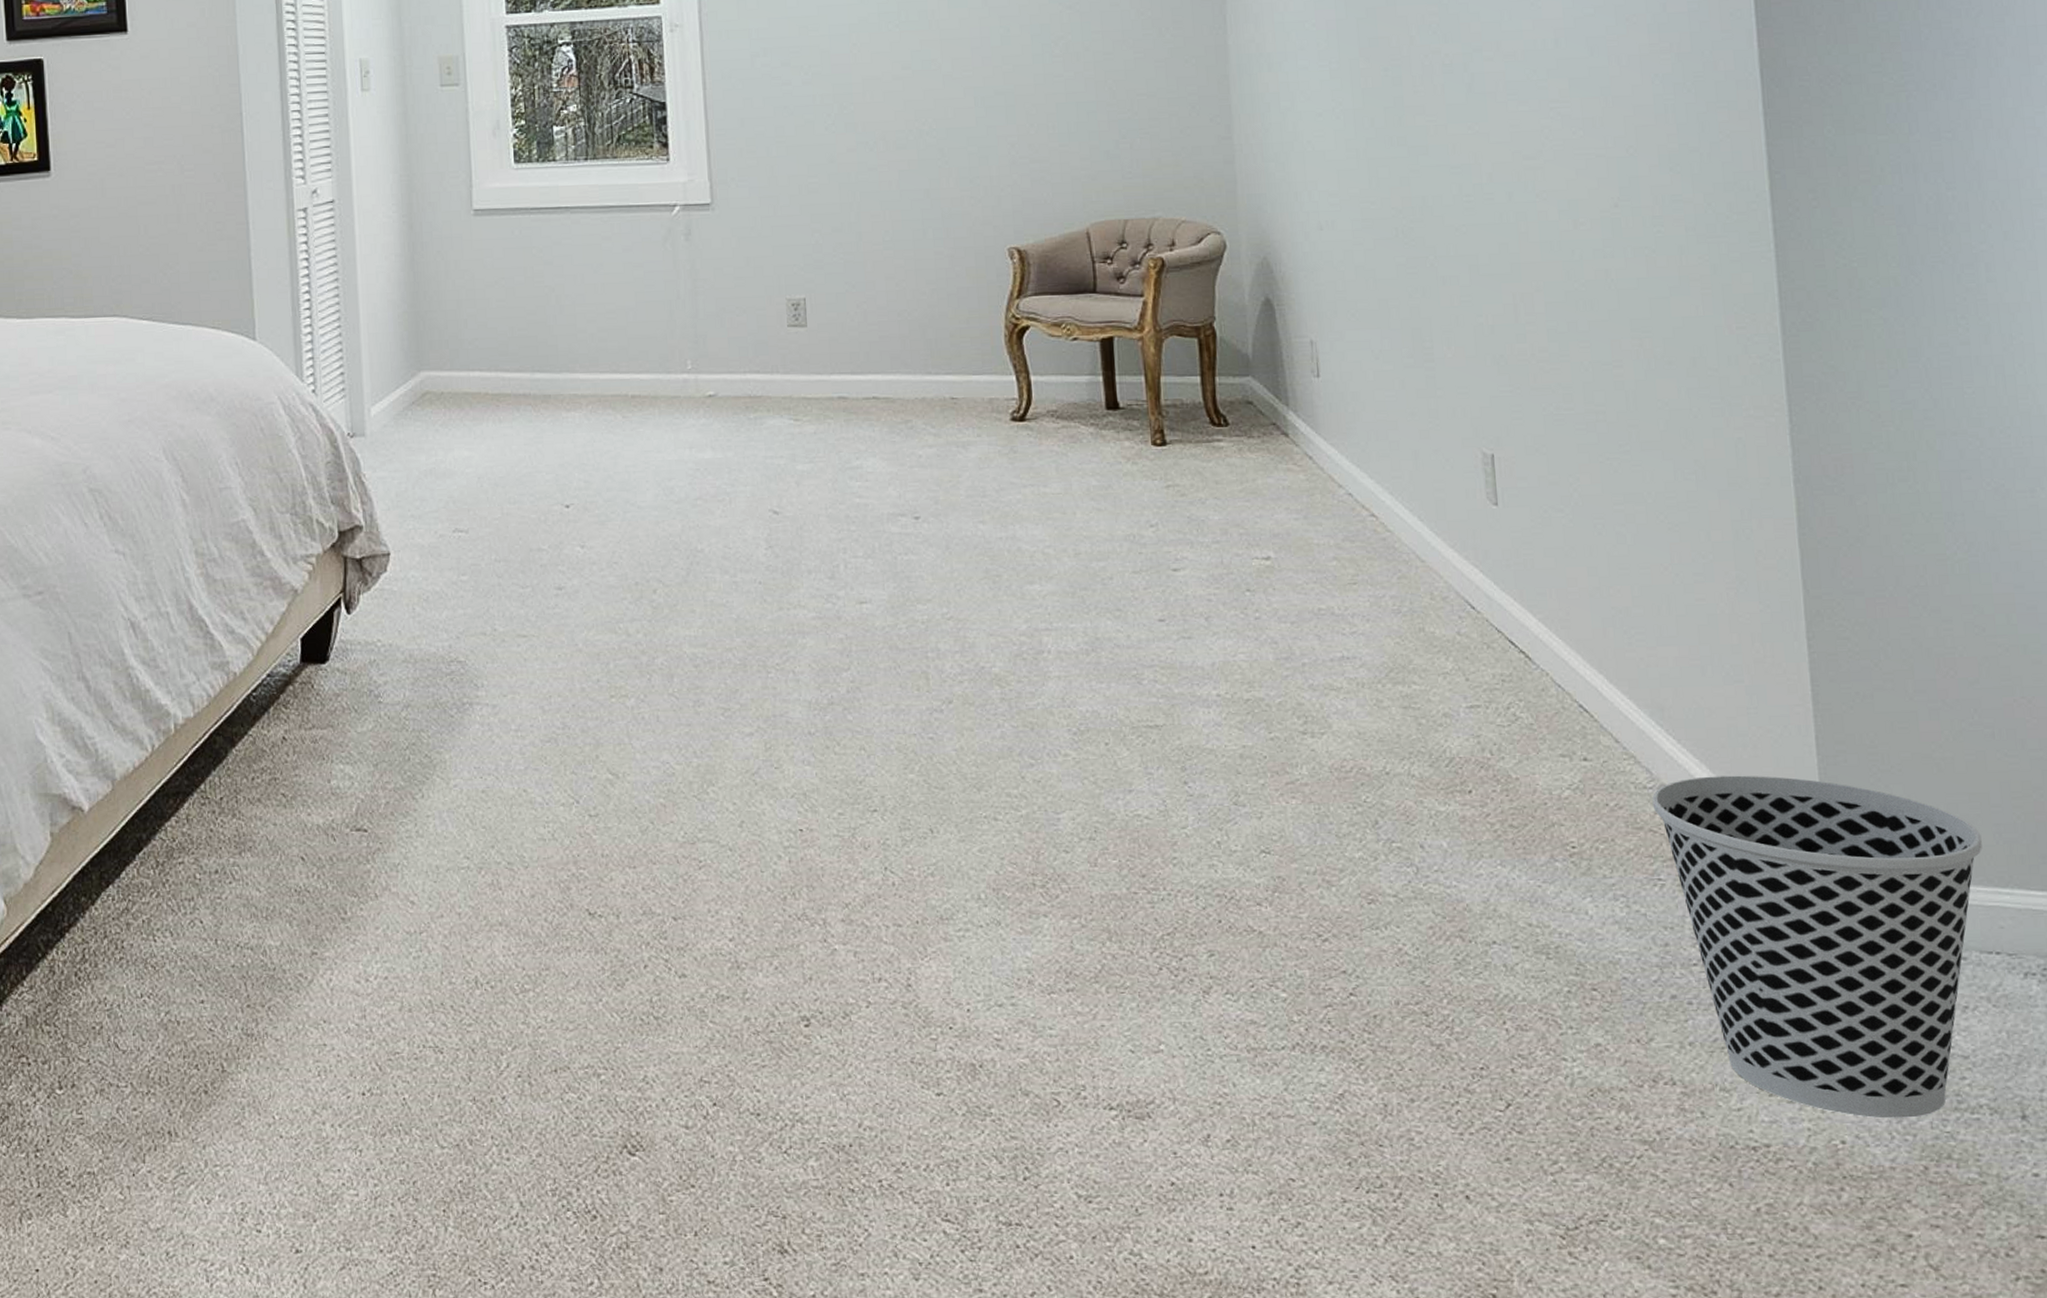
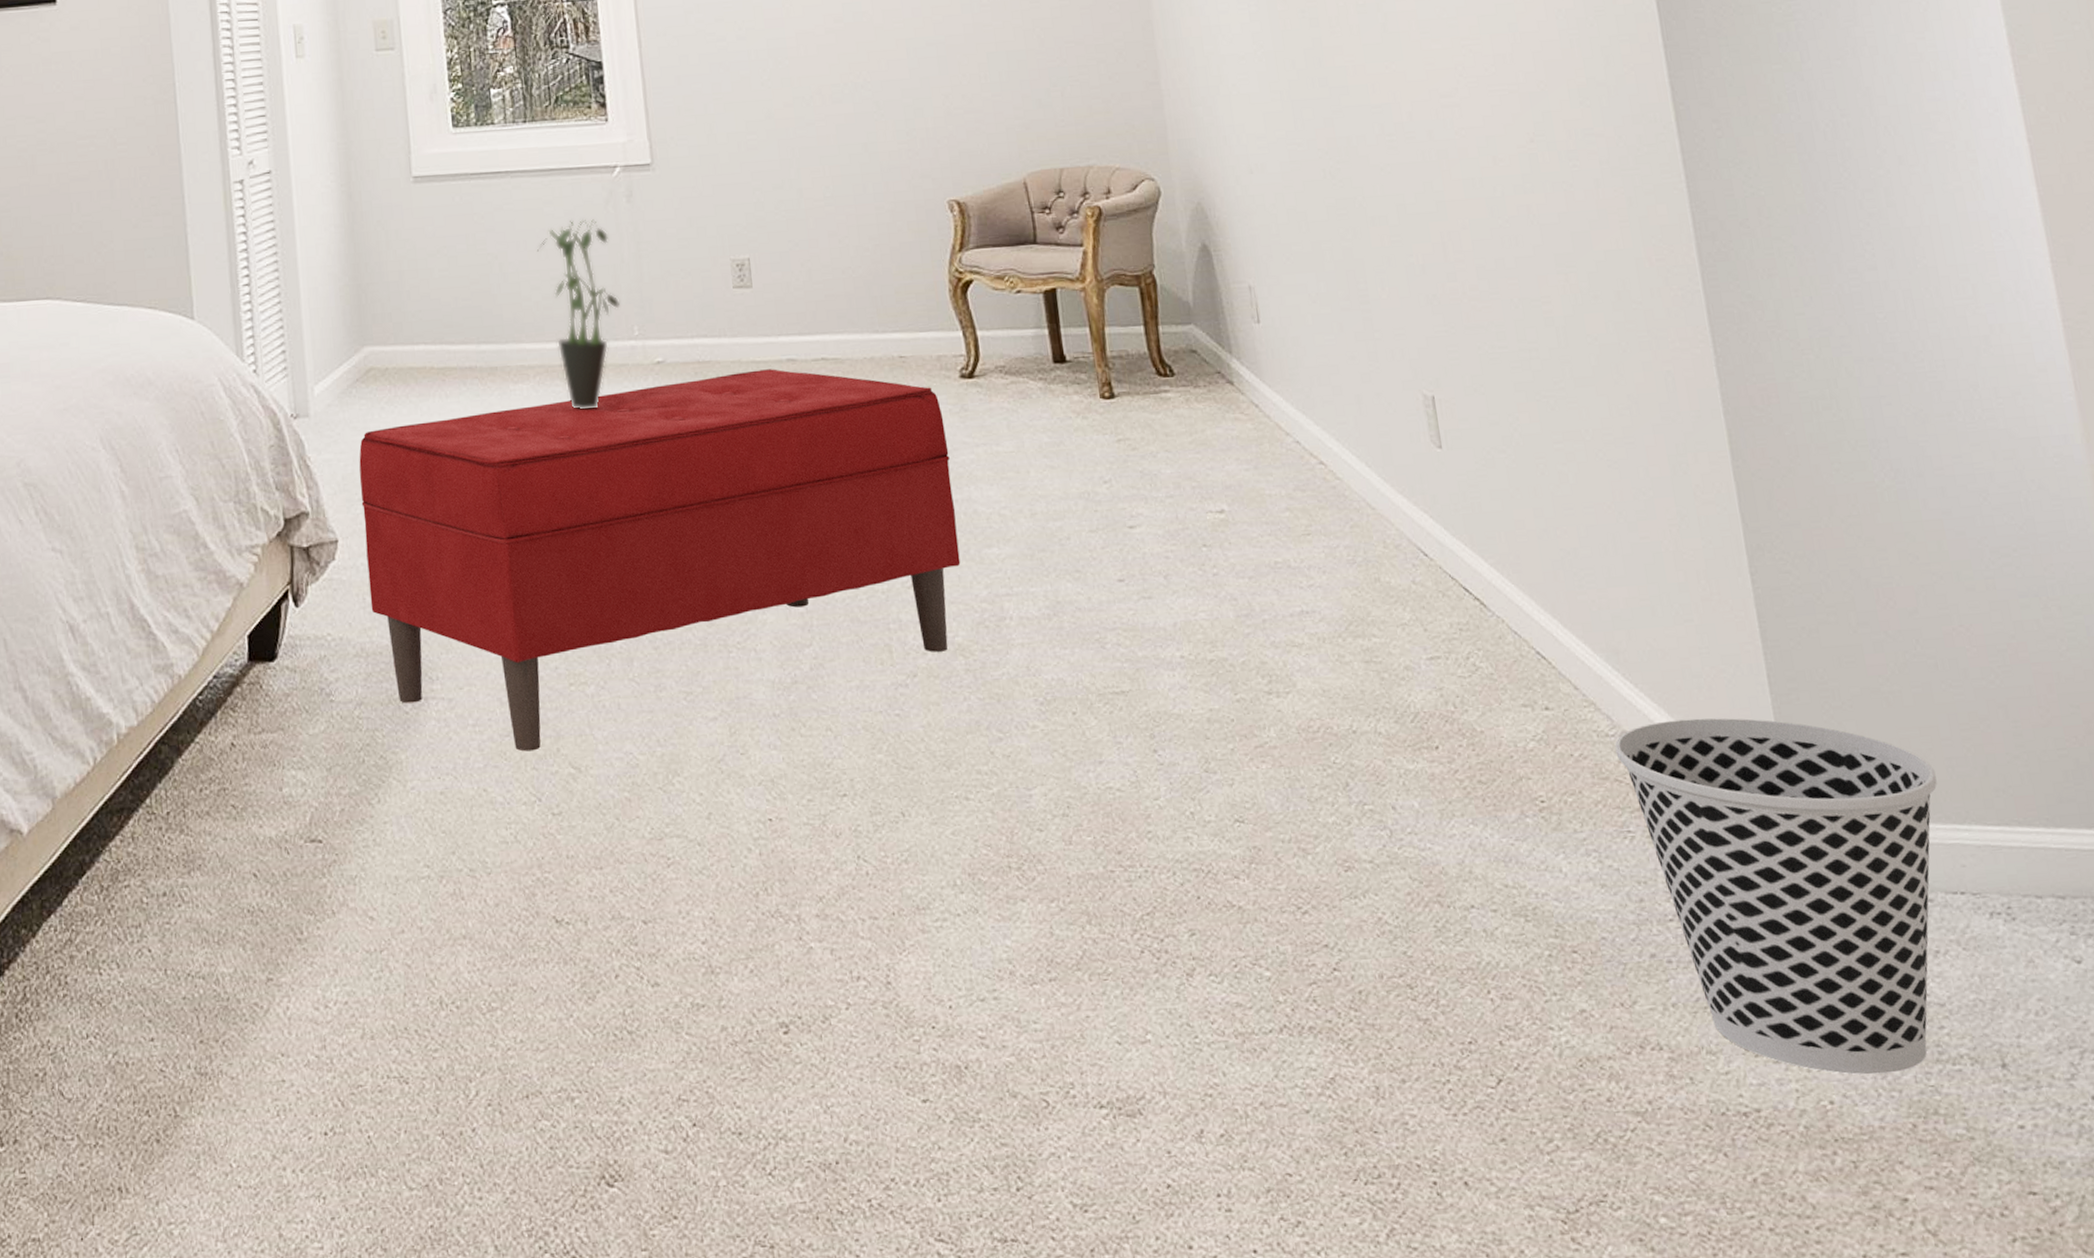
bench: none [412,406,1002,757] -> present [359,369,961,752]
potted plant: none [594,255,675,438] -> present [537,219,621,410]

